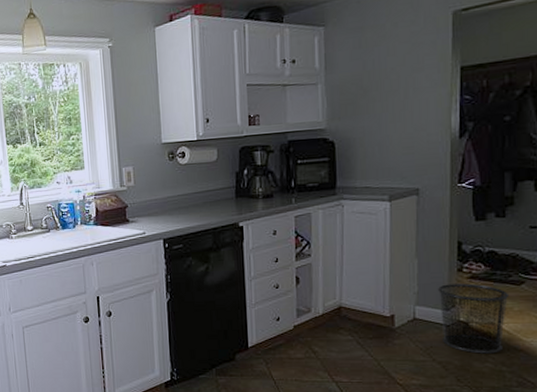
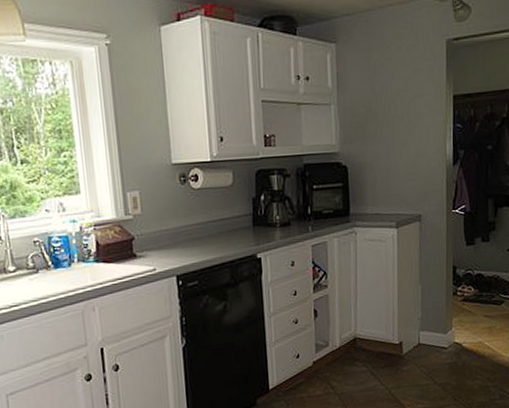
waste bin: present [437,283,510,354] -> none [437,306,493,373]

